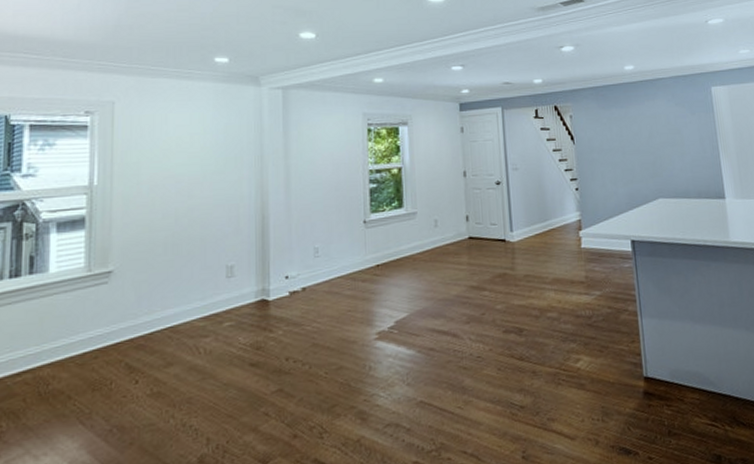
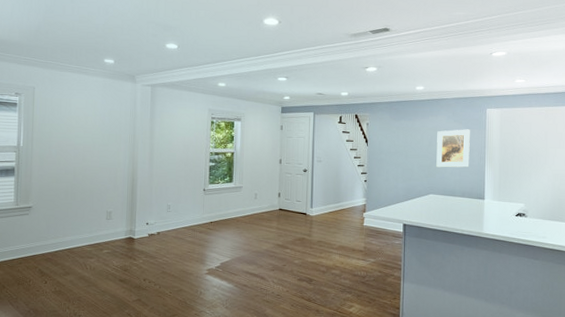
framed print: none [657,113,701,164] -> present [436,129,470,168]

